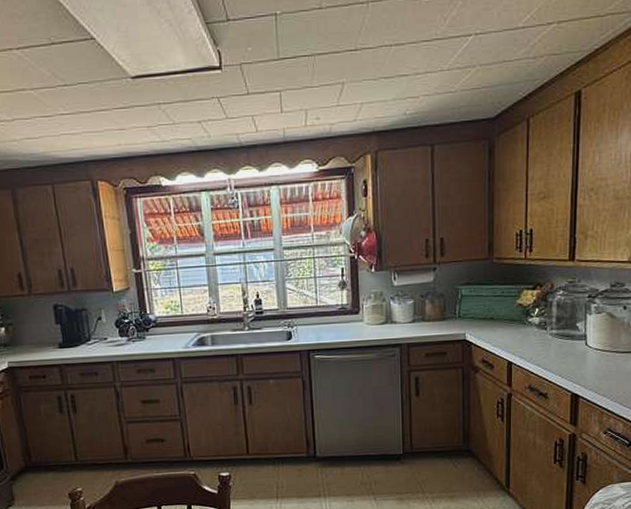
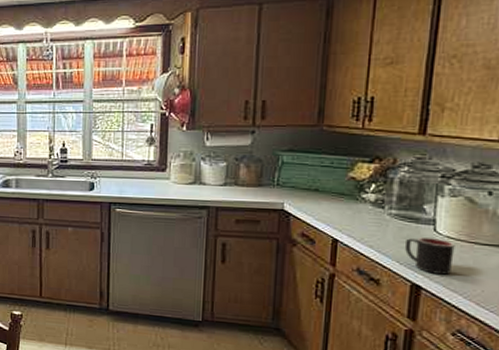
mug: none [565,351,602,383] -> present [405,237,455,275]

